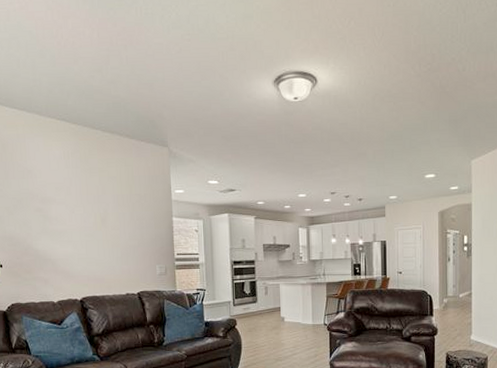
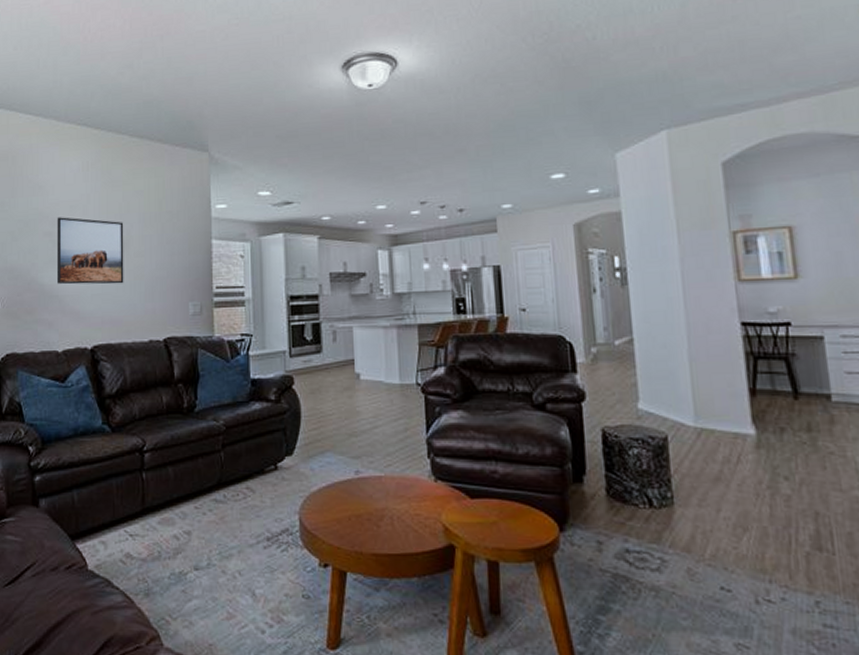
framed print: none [45,196,104,251] -> present [56,217,124,285]

